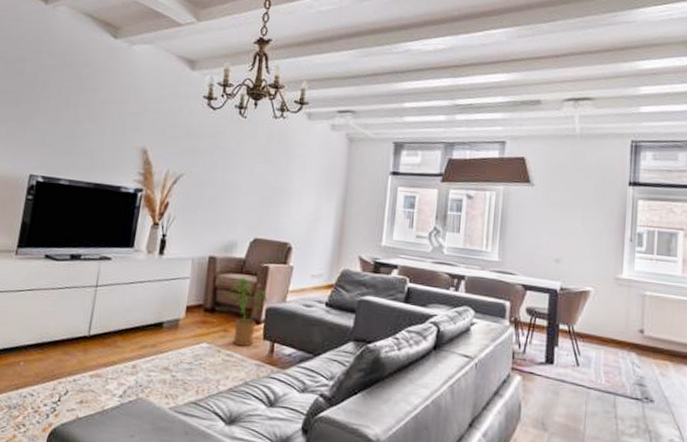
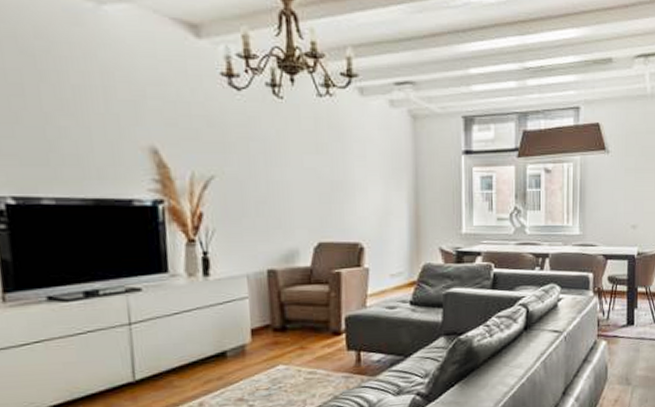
house plant: present [228,278,268,347] -> none [298,289,345,362]

